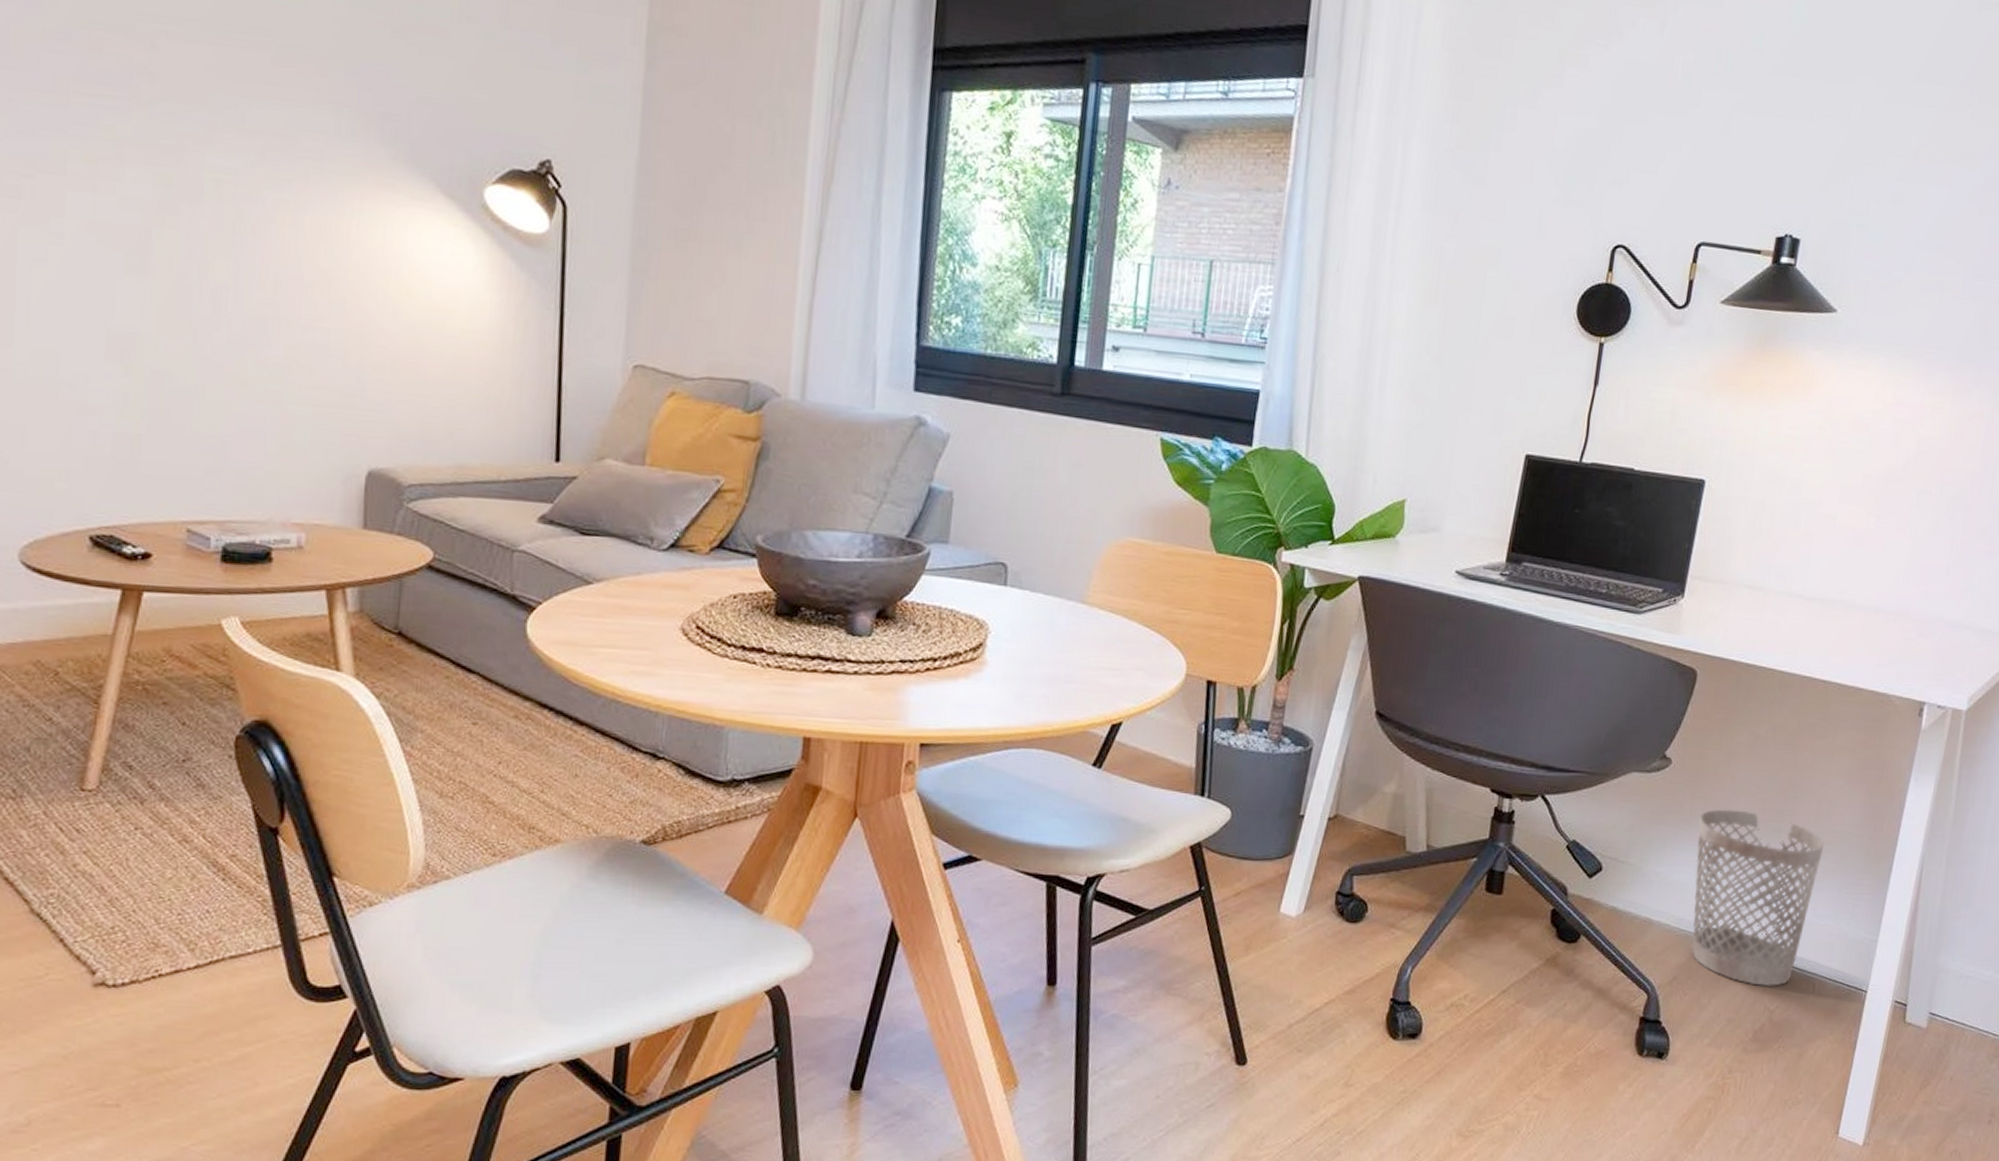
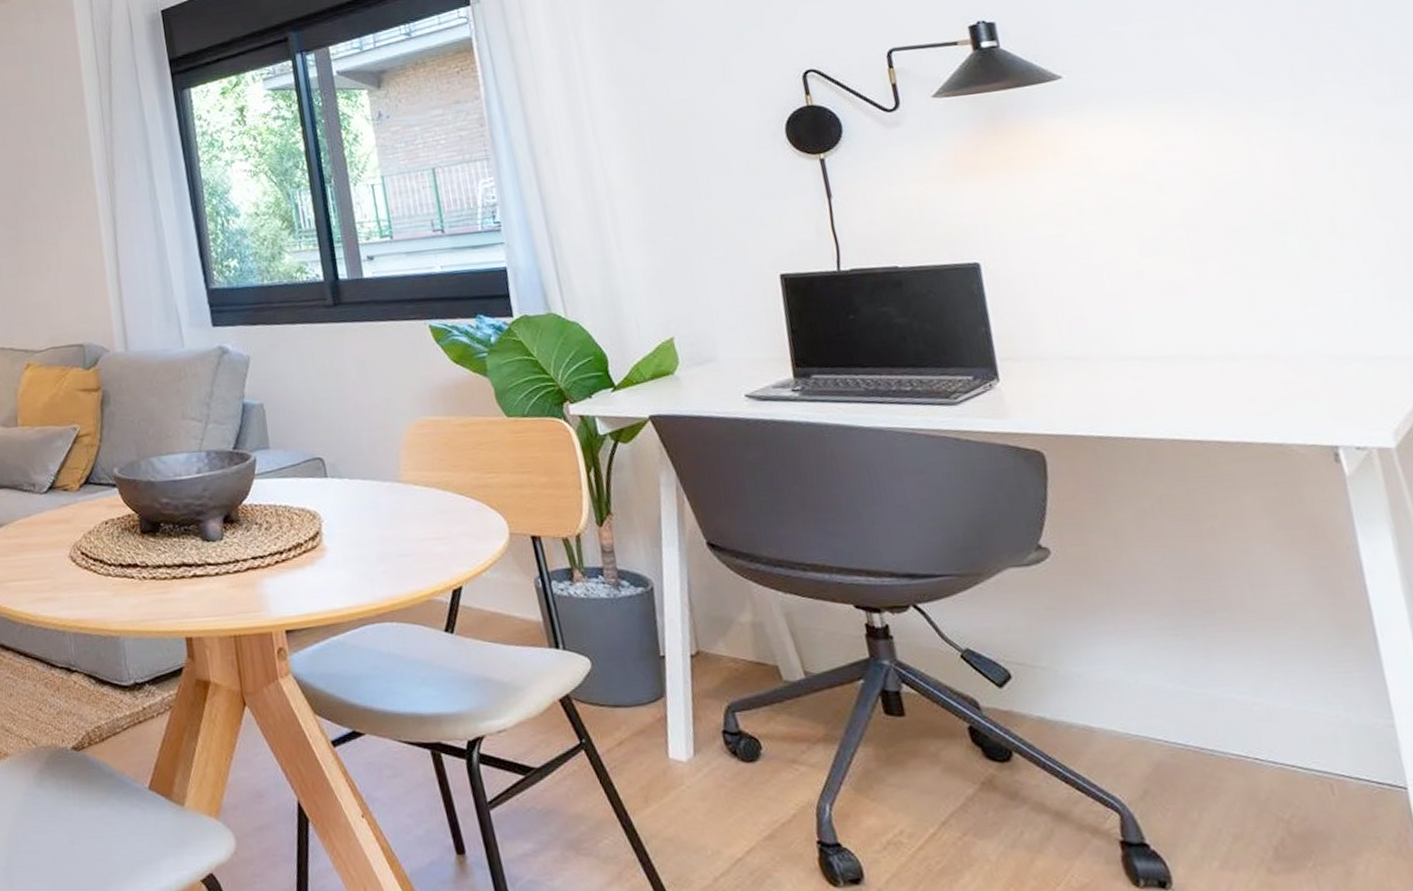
wastebasket: present [1691,809,1824,987] -> none [1106,593,1297,794]

